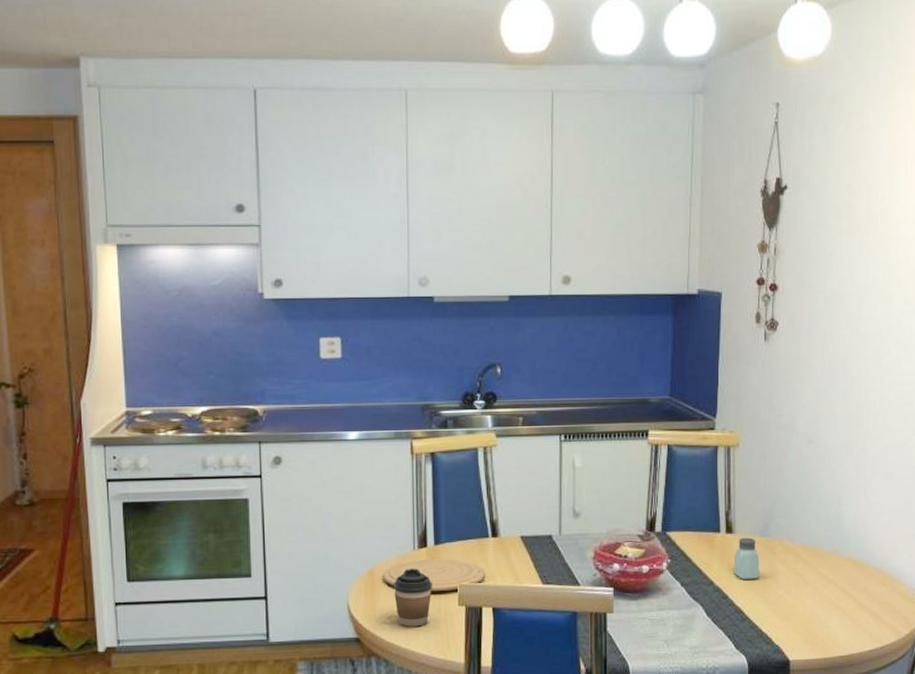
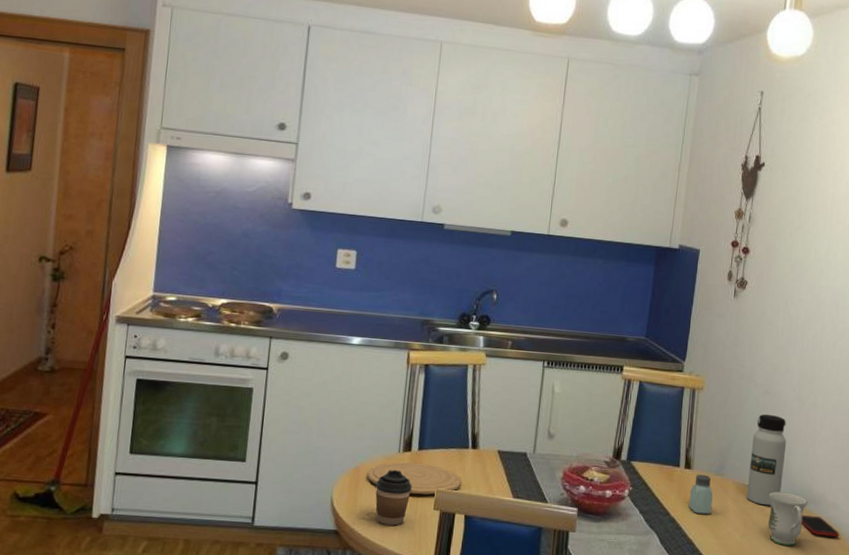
water bottle: none [796,465,836,563] -> present [746,414,787,506]
mug: none [820,547,863,603] -> present [768,491,807,546]
cell phone: none [858,568,902,589] -> present [801,514,840,538]

